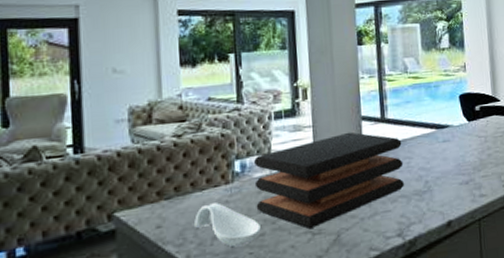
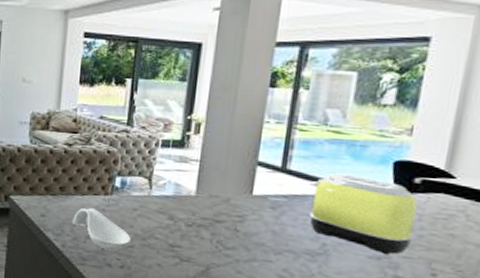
cutting board: present [254,132,404,230] -> none [129,174,302,255]
toaster: none [404,112,485,178] -> present [309,173,419,255]

